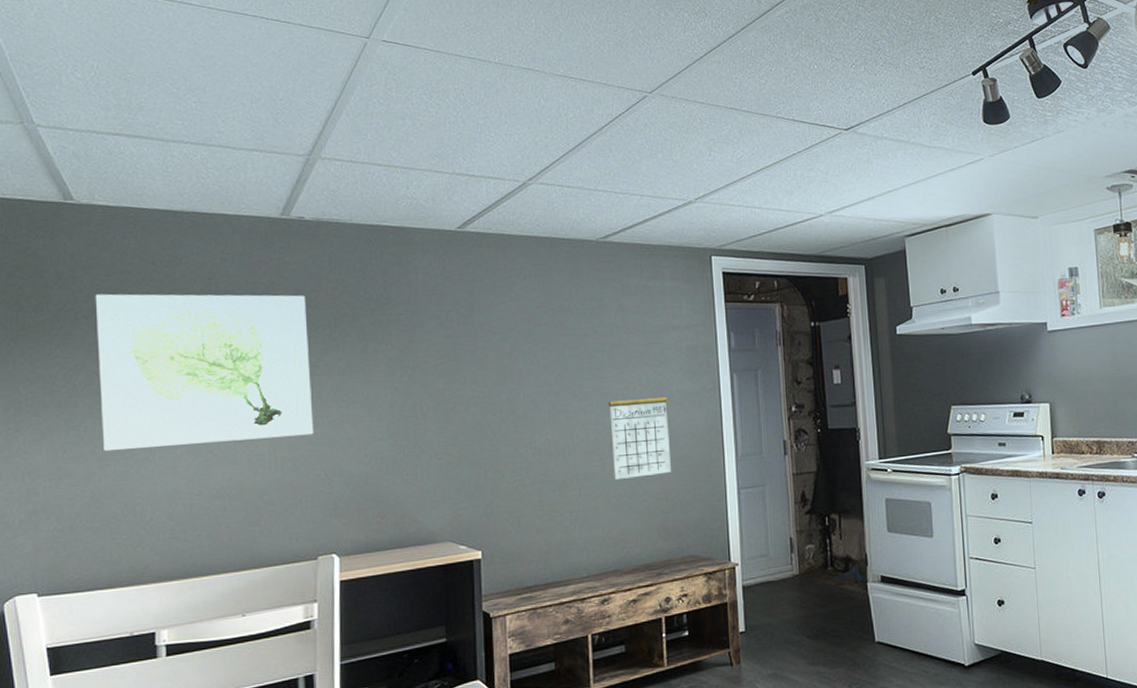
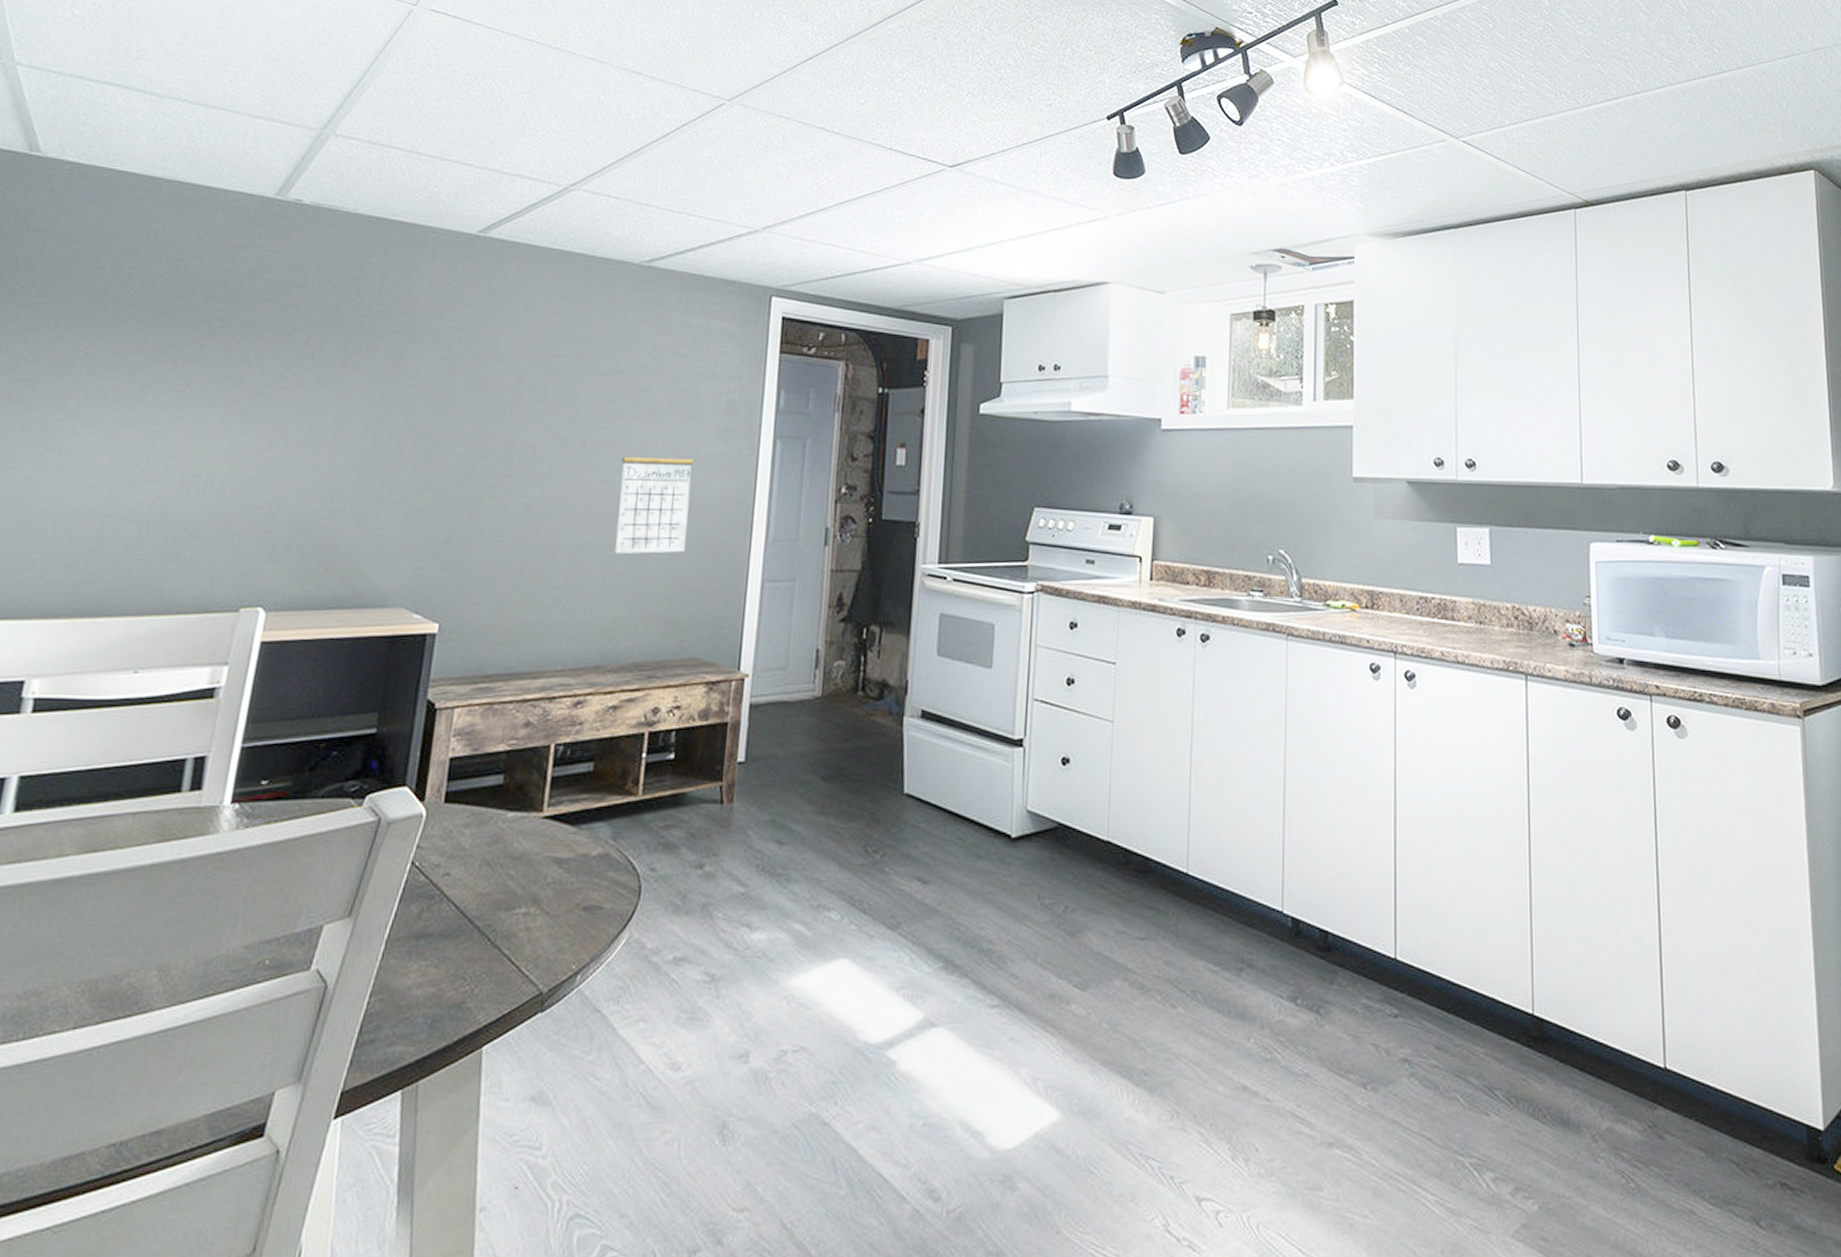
wall art: present [95,293,314,452] -> none [11,264,286,459]

